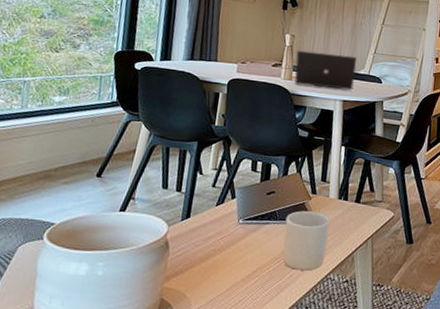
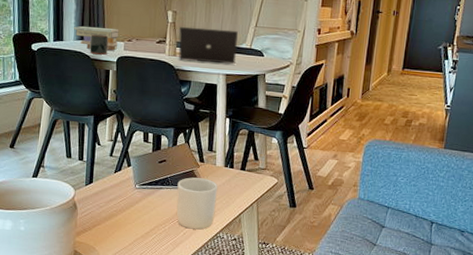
books: none [184,46,233,73] -> present [74,26,119,51]
mug: none [199,55,221,77] -> present [90,34,109,55]

